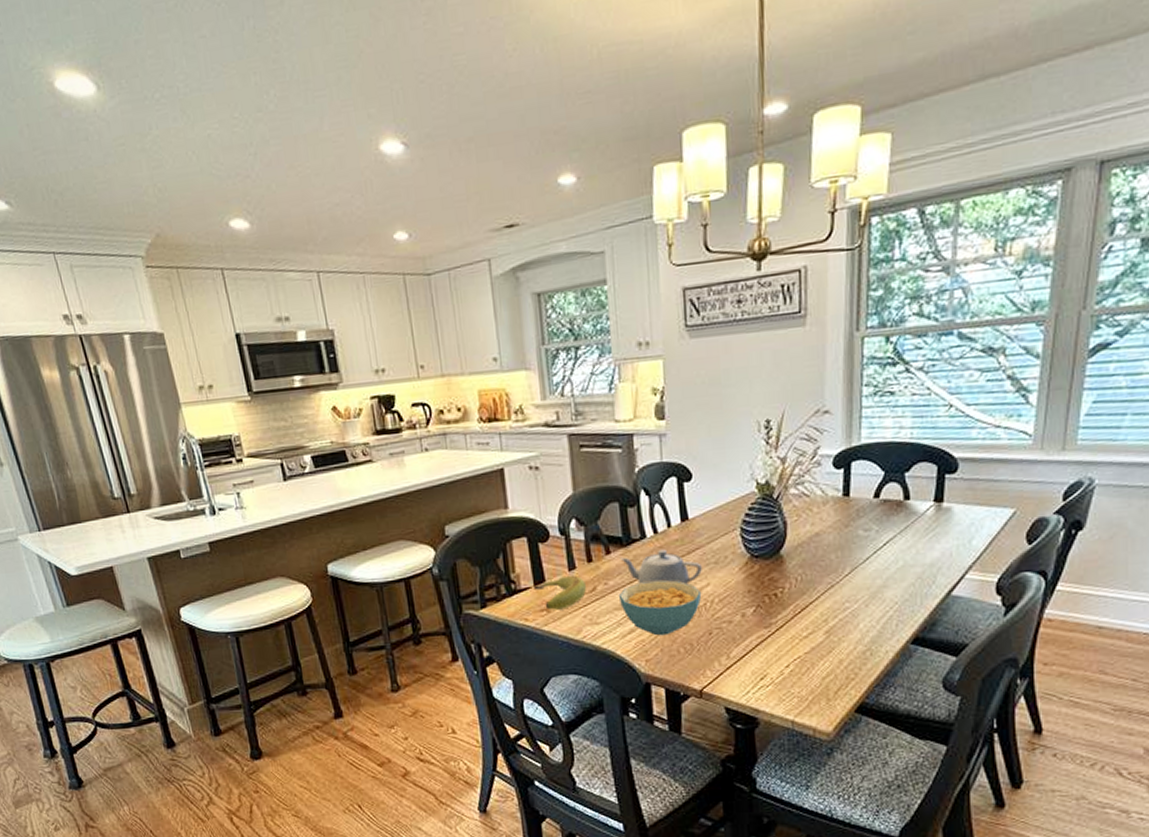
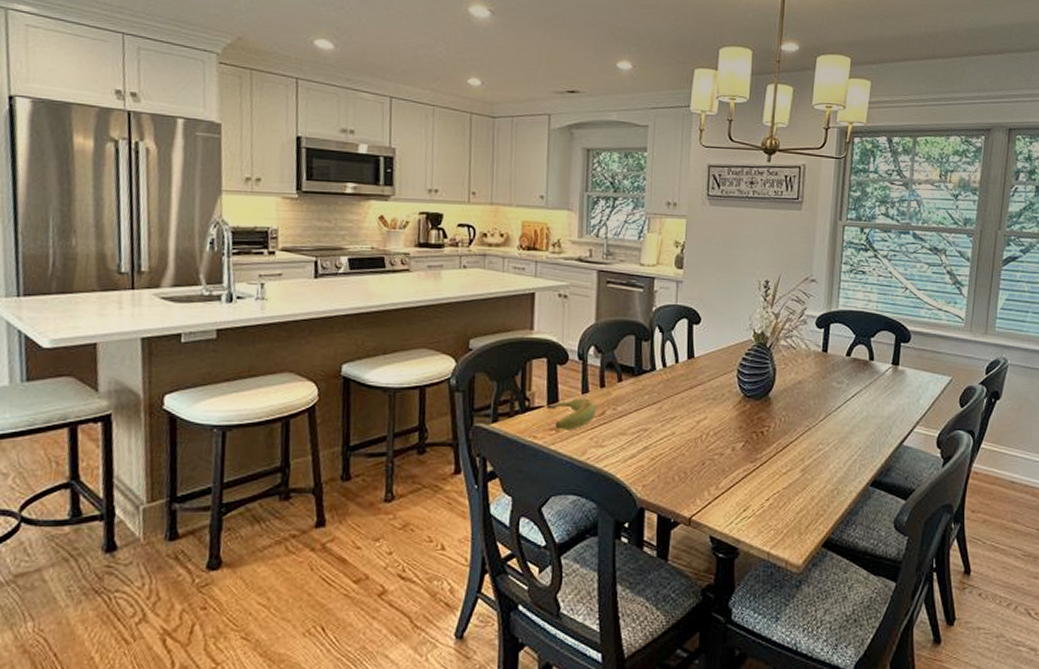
cereal bowl: present [618,580,702,636] -> none [624,410,699,463]
teapot: present [620,549,702,584] -> none [630,382,701,416]

